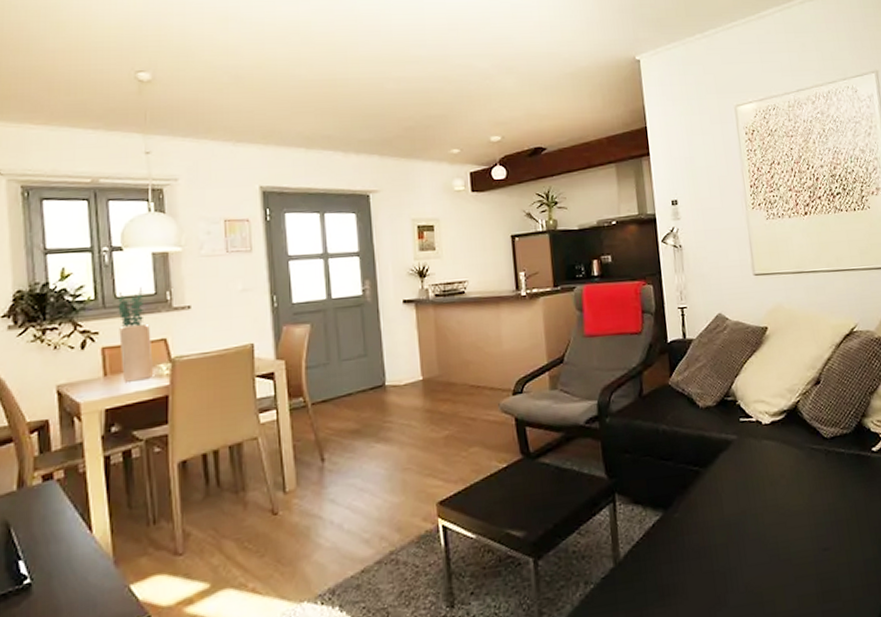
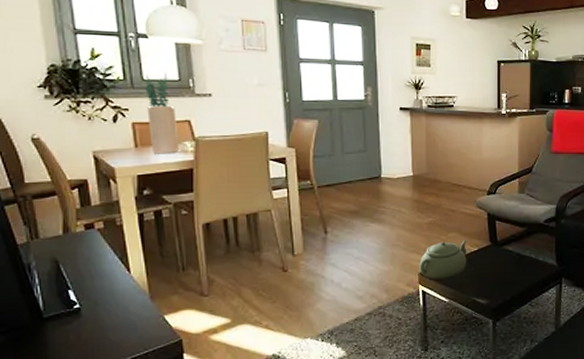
teapot: none [437,454,495,510] -> present [419,240,467,280]

